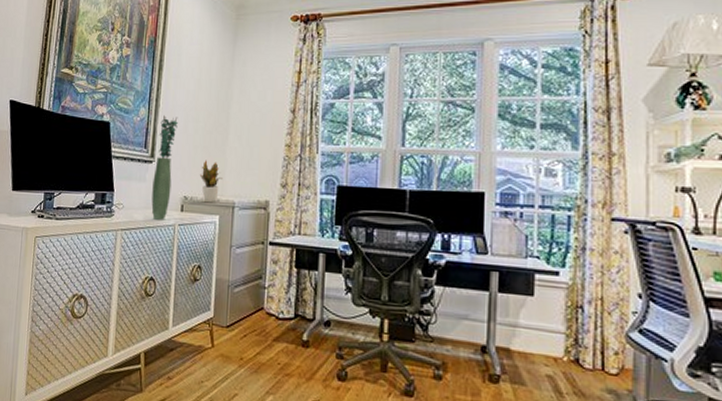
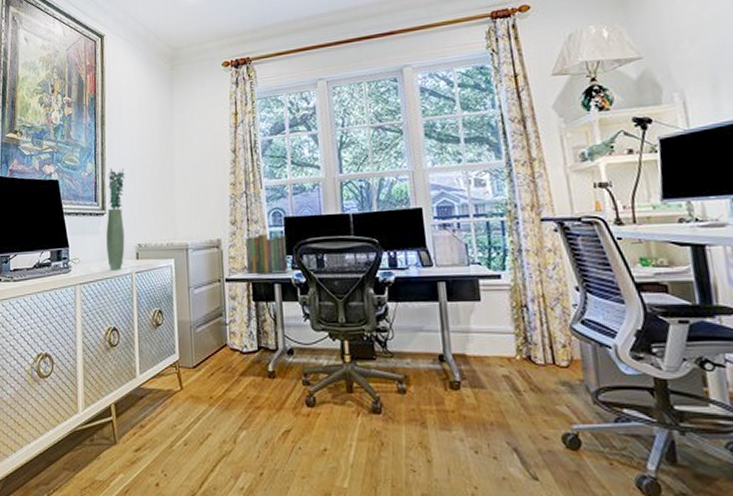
potted plant: present [199,160,222,203] -> none [150,206,173,248]
books: none [292,200,337,244] -> present [245,233,288,275]

